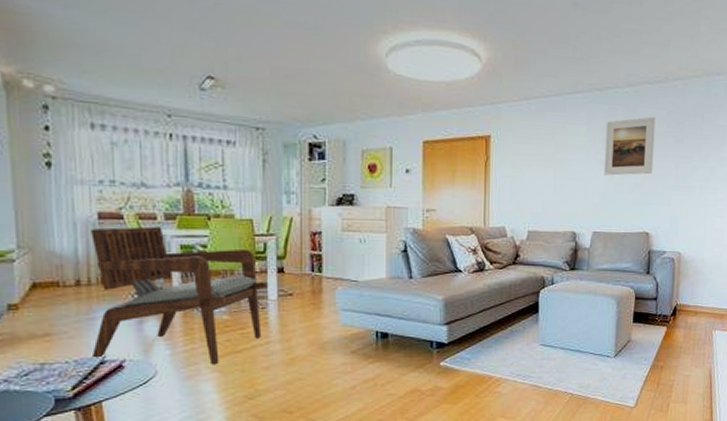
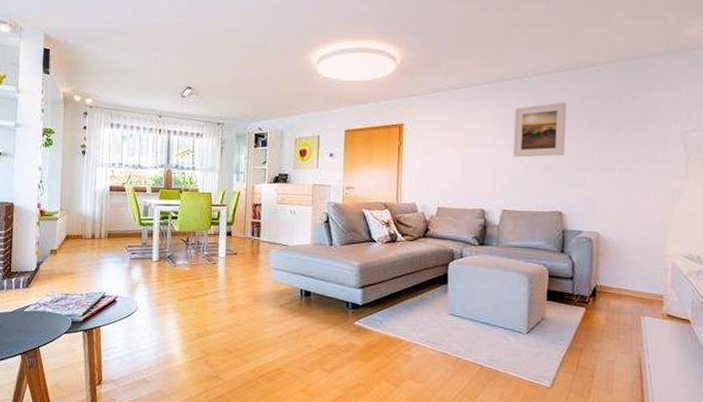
armchair: present [91,226,267,365] -> none [97,197,219,307]

